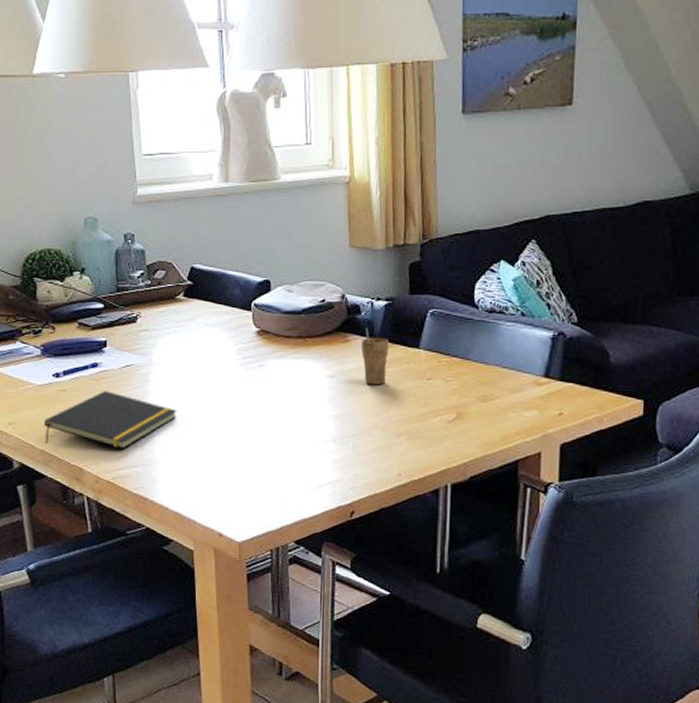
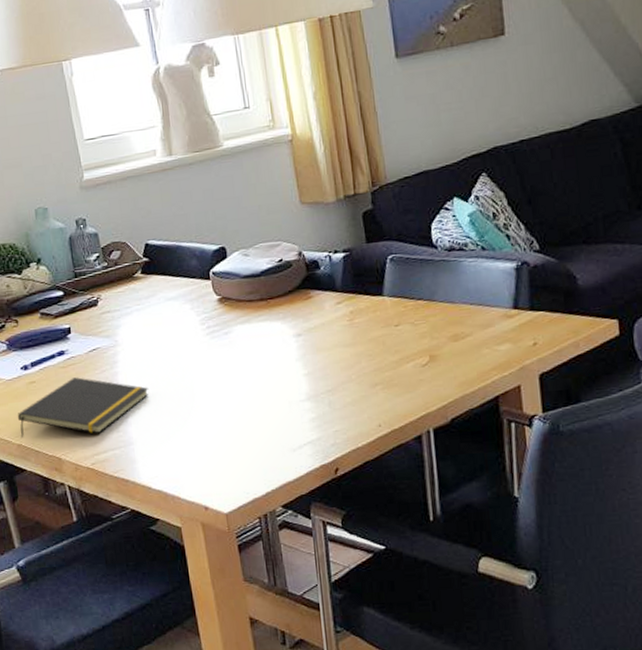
cup: present [361,327,390,385] -> none [323,281,354,339]

